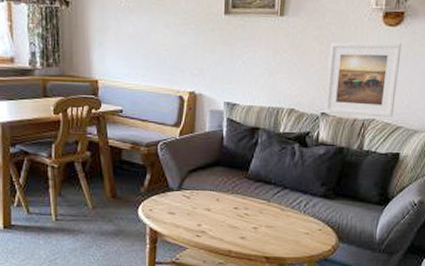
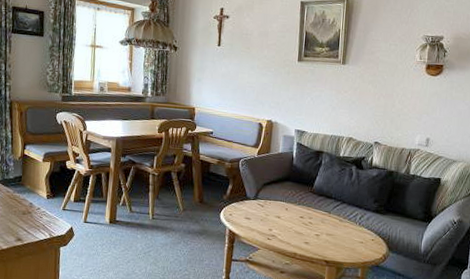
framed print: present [324,42,402,118] -> none [377,86,442,149]

